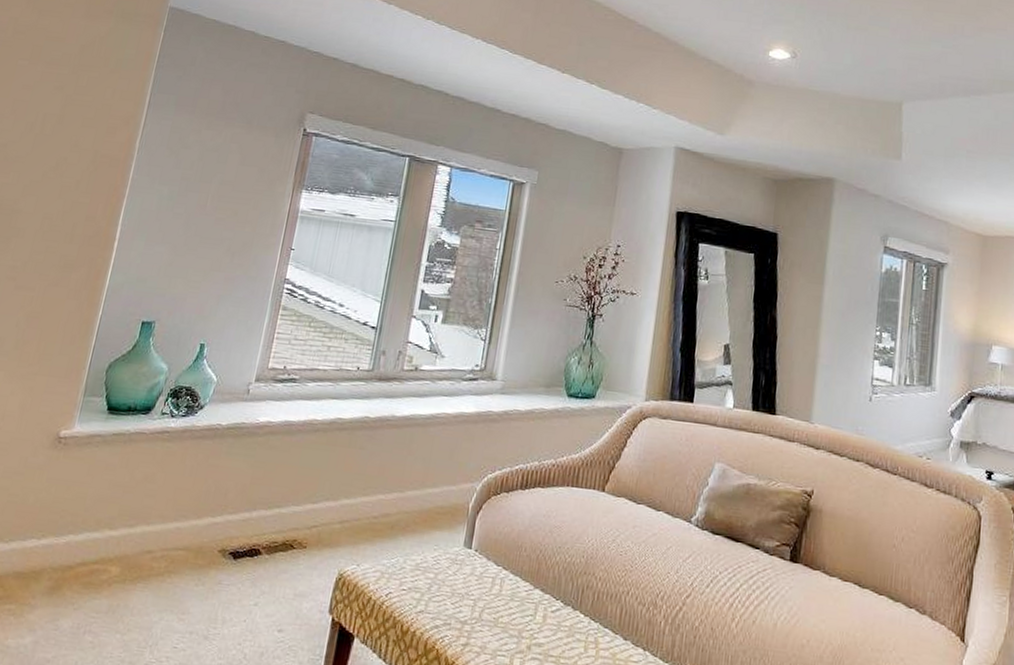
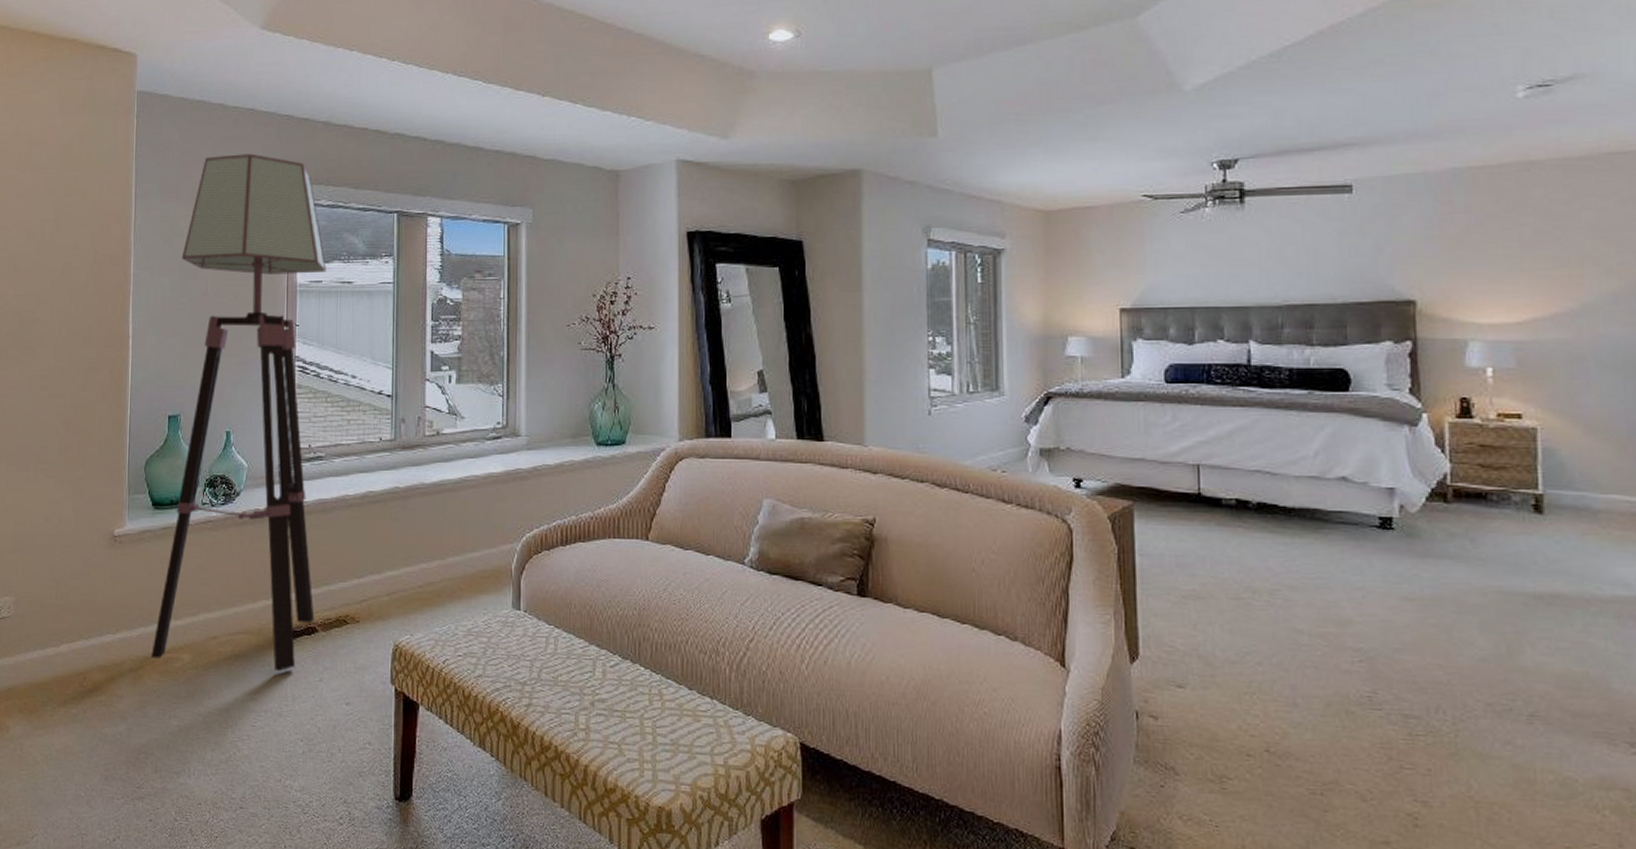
floor lamp: none [76,78,332,592] -> present [151,153,327,671]

